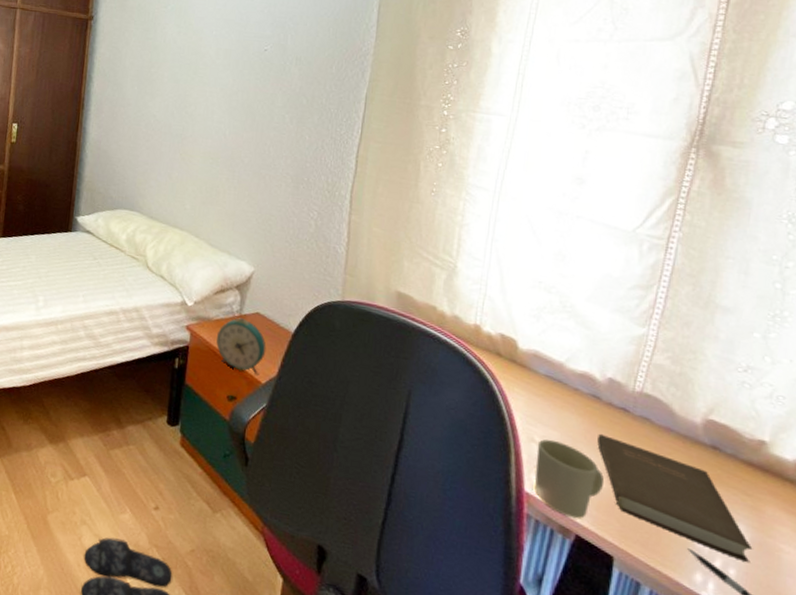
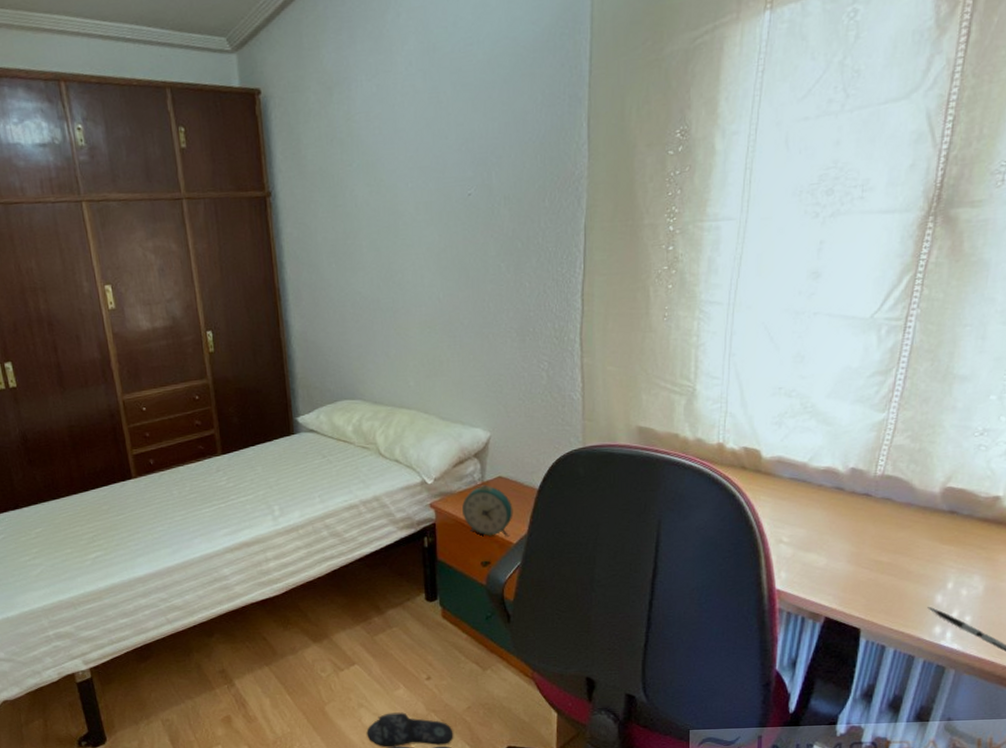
mug: present [534,439,605,518] -> none [784,537,850,602]
book: present [597,433,753,564] -> none [842,521,987,608]

